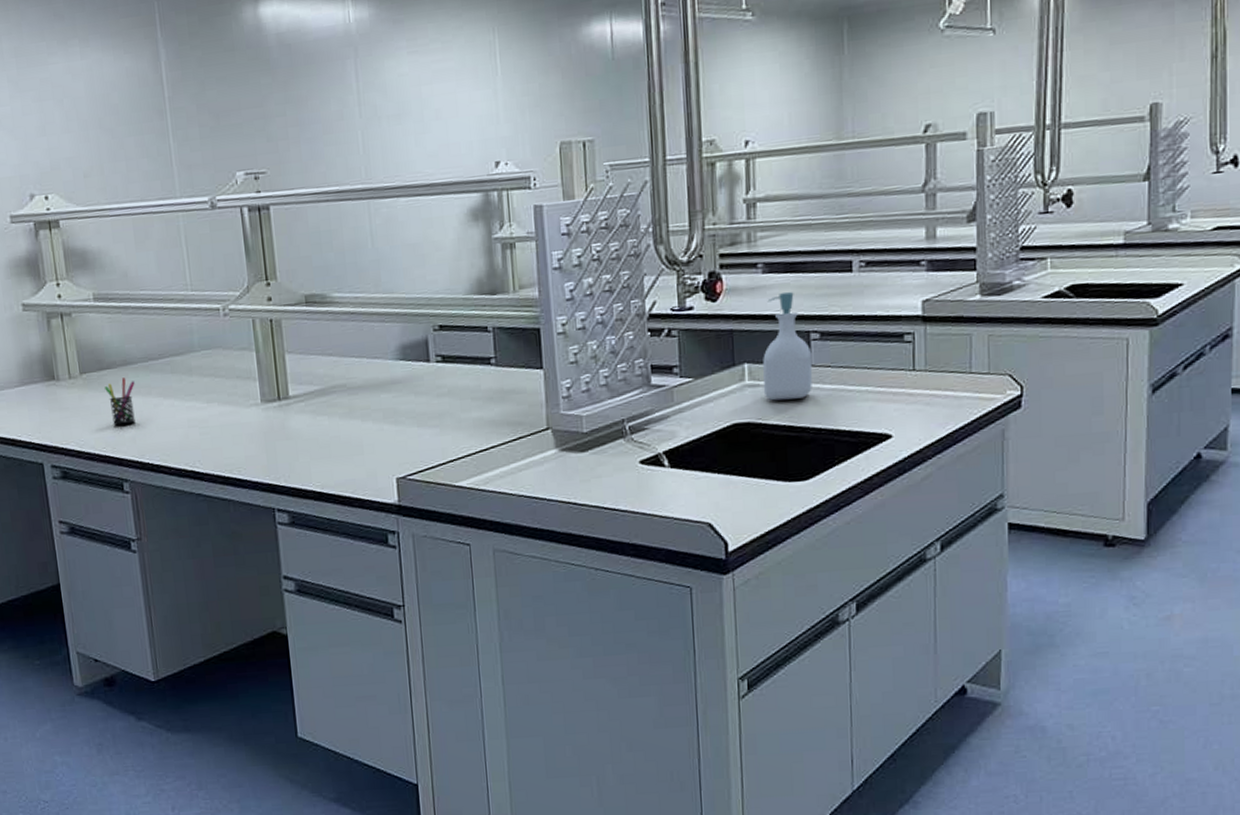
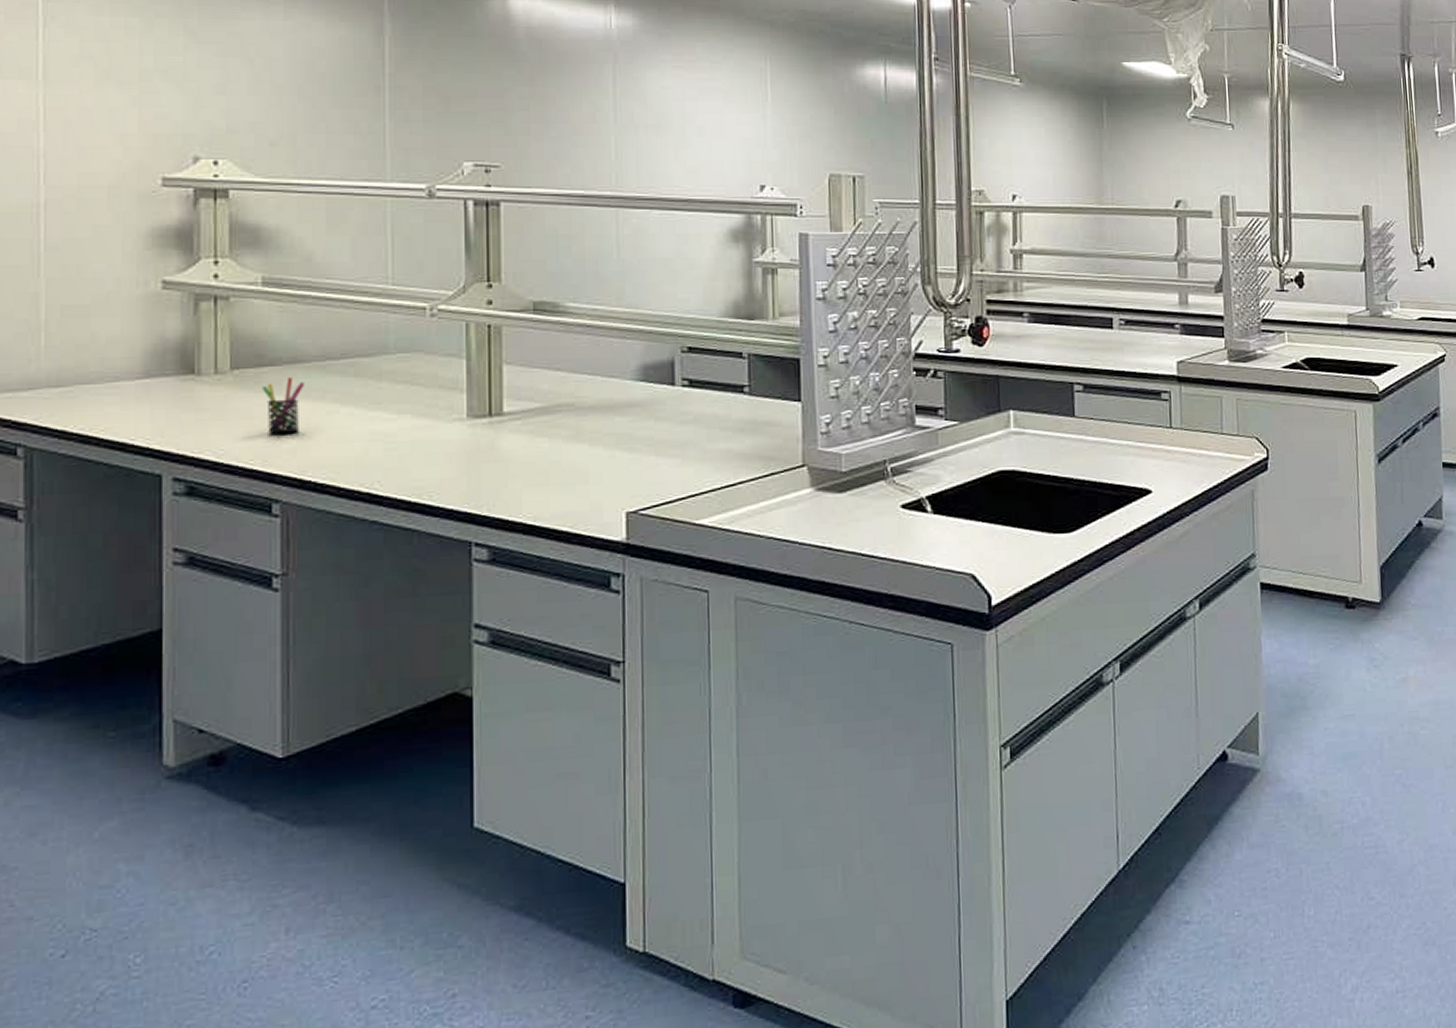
soap bottle: present [763,292,813,401] -> none [1028,343,1076,450]

